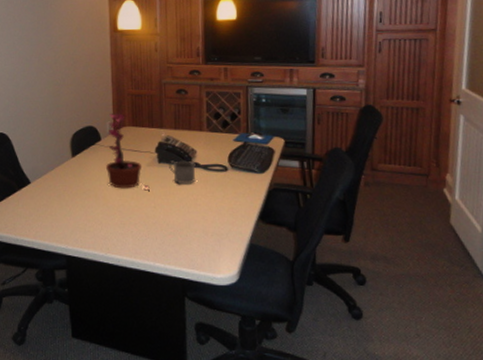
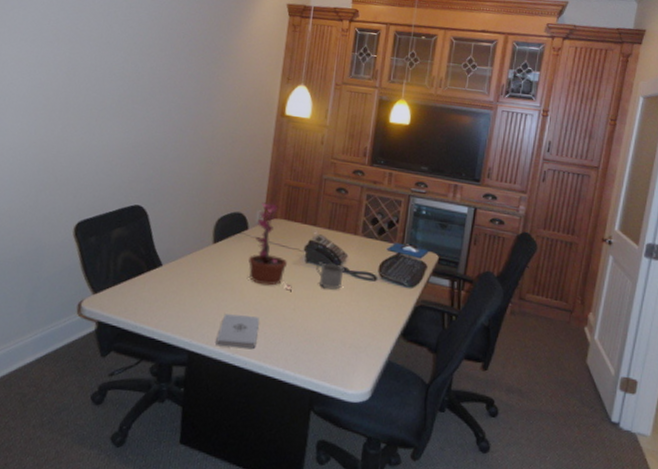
notepad: none [89,218,125,248] -> present [216,314,260,348]

